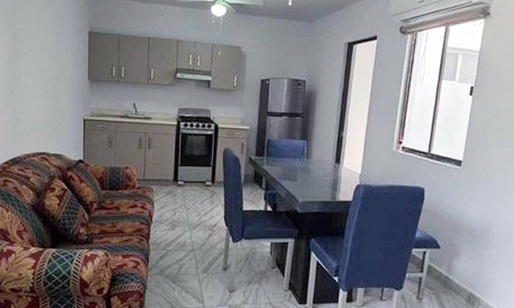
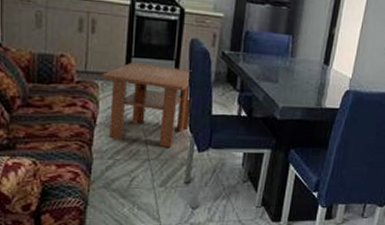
coffee table: none [156,170,227,240] -> present [102,62,192,148]

